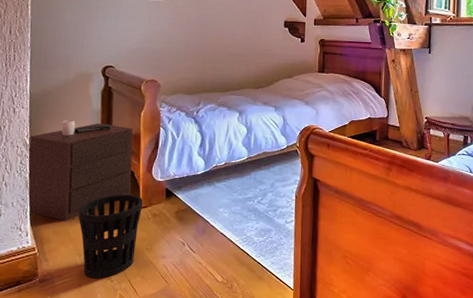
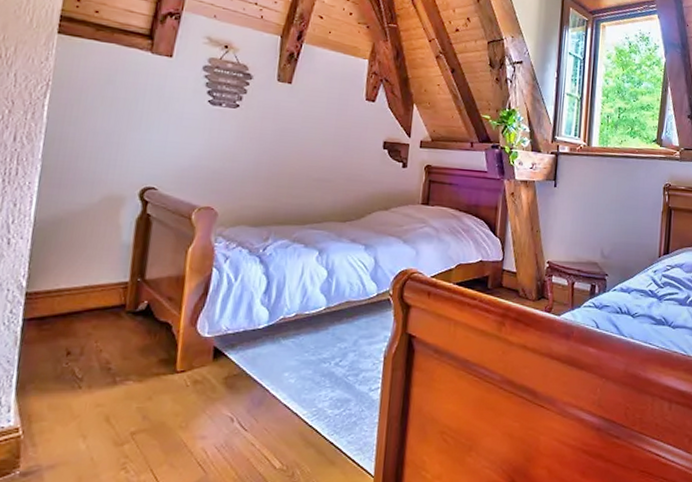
nightstand: present [28,119,133,221] -> none [13,255,176,391]
wastebasket: present [78,194,143,278] -> none [86,354,181,468]

